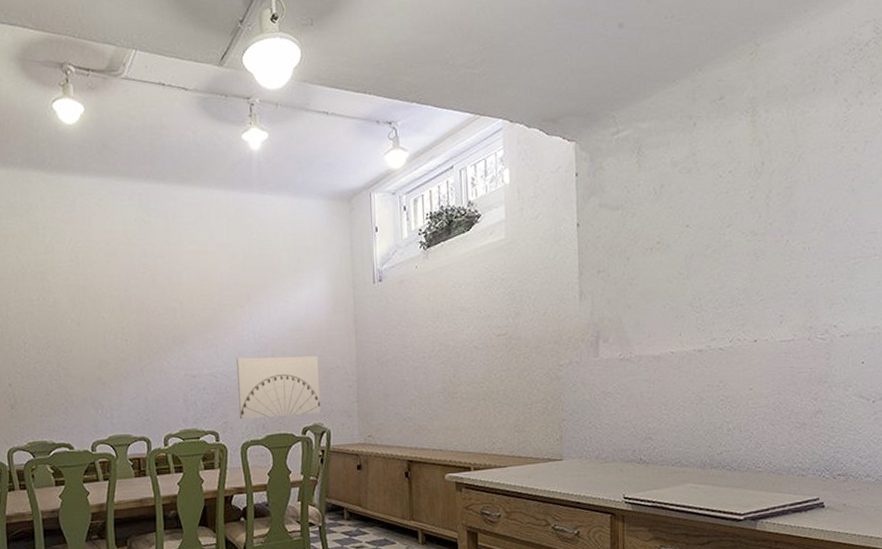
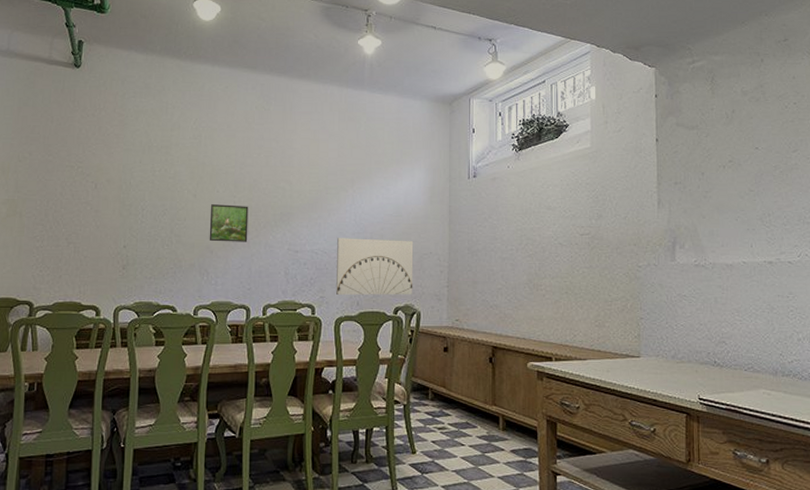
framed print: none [97,331,141,373] -> present [209,204,249,242]

